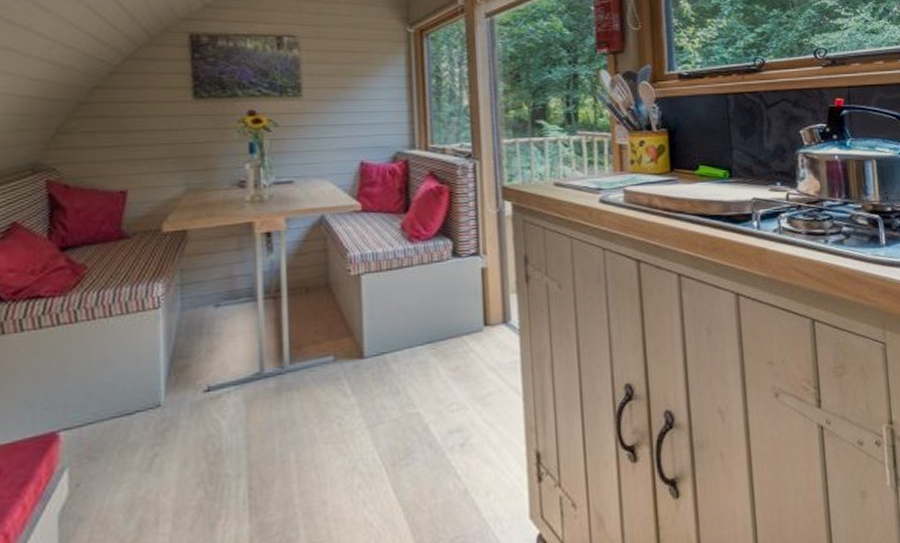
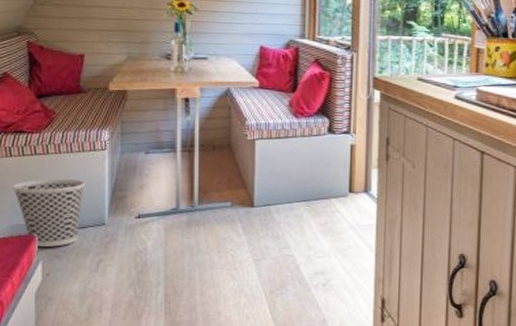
wastebasket: none [24,351,132,448] -> present [12,179,86,247]

